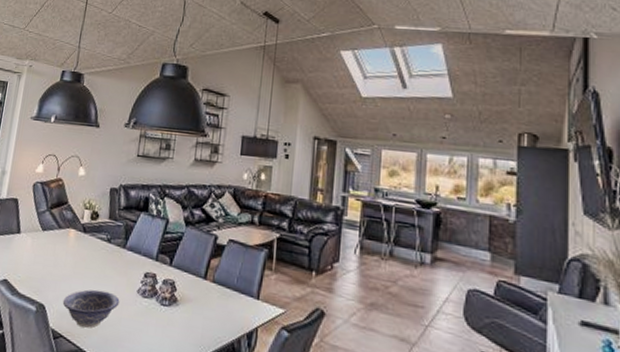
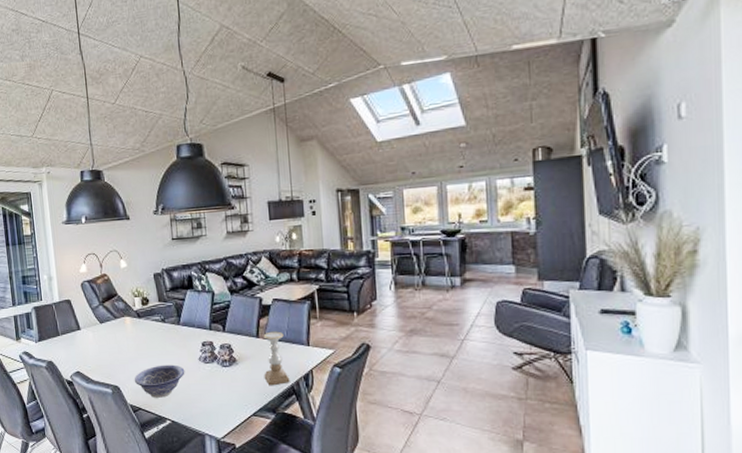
candle holder: none [203,274,234,339] -> present [263,331,290,386]

